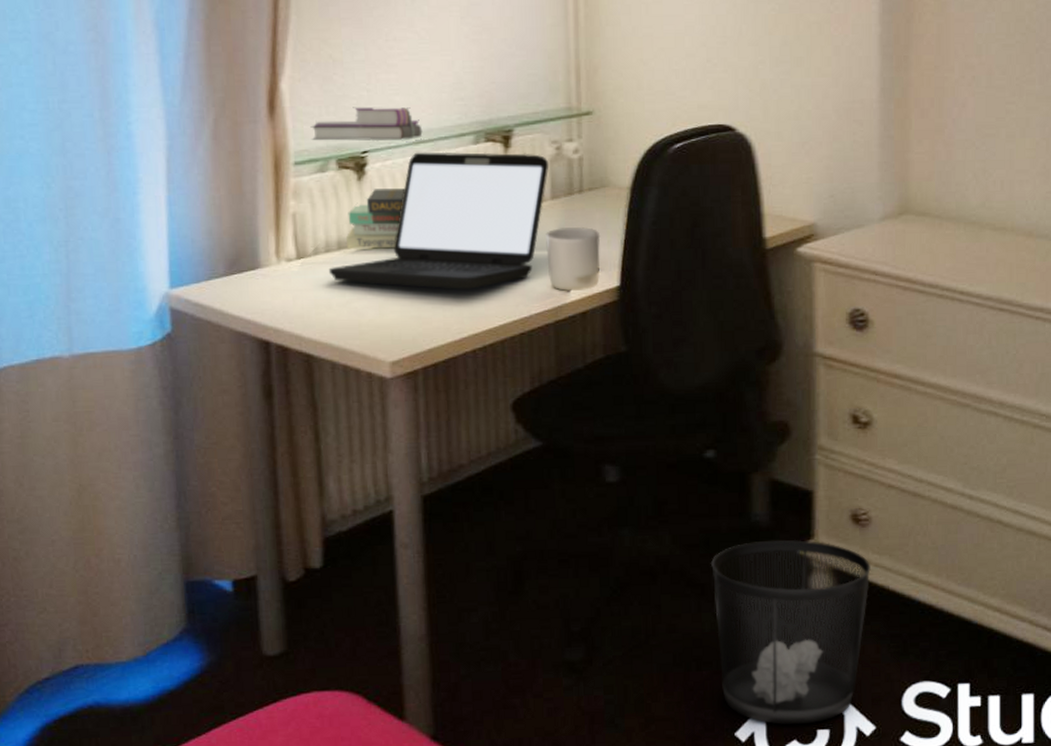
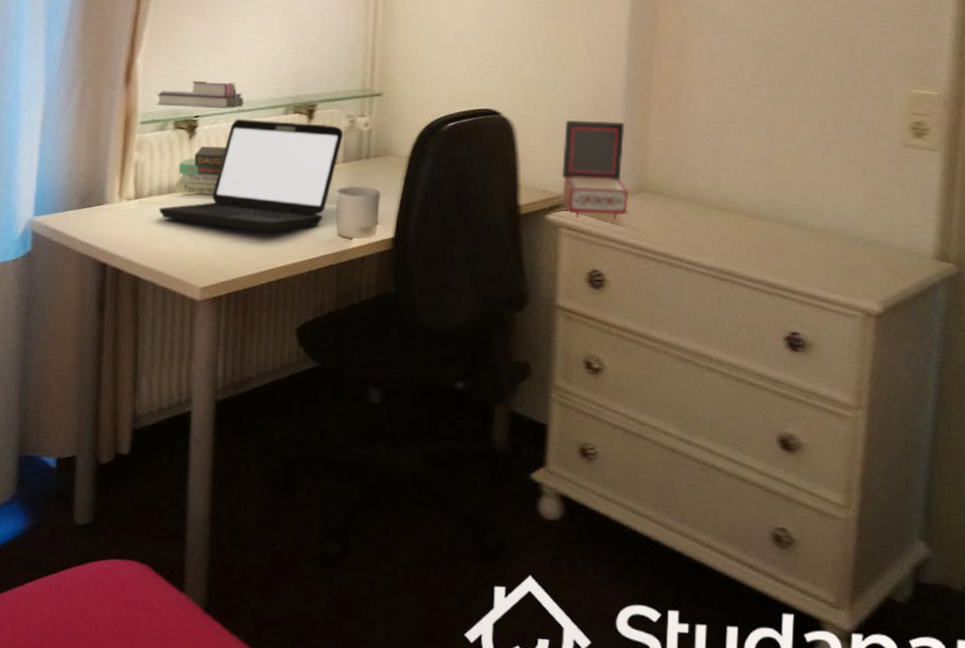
waste bin: present [710,539,871,725] -> none [453,464,595,633]
jewelry box: none [811,131,891,251] -> present [561,120,629,221]

